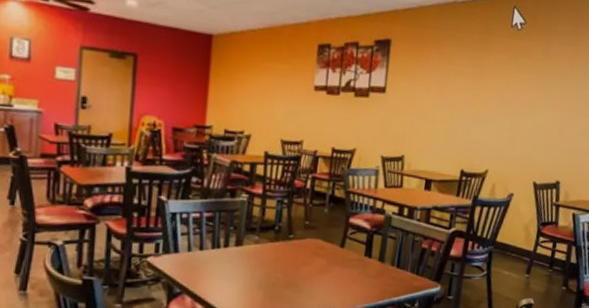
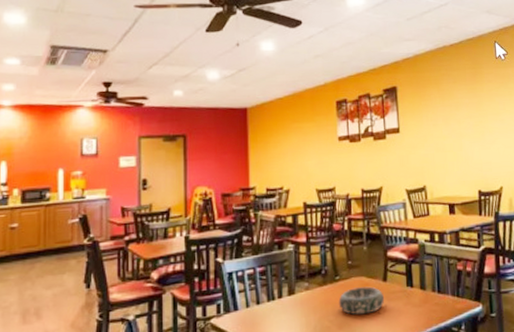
decorative bowl: none [288,249,339,277] -> present [338,286,385,315]

